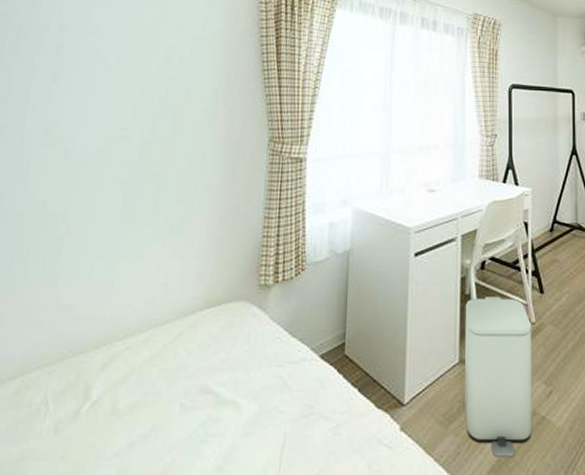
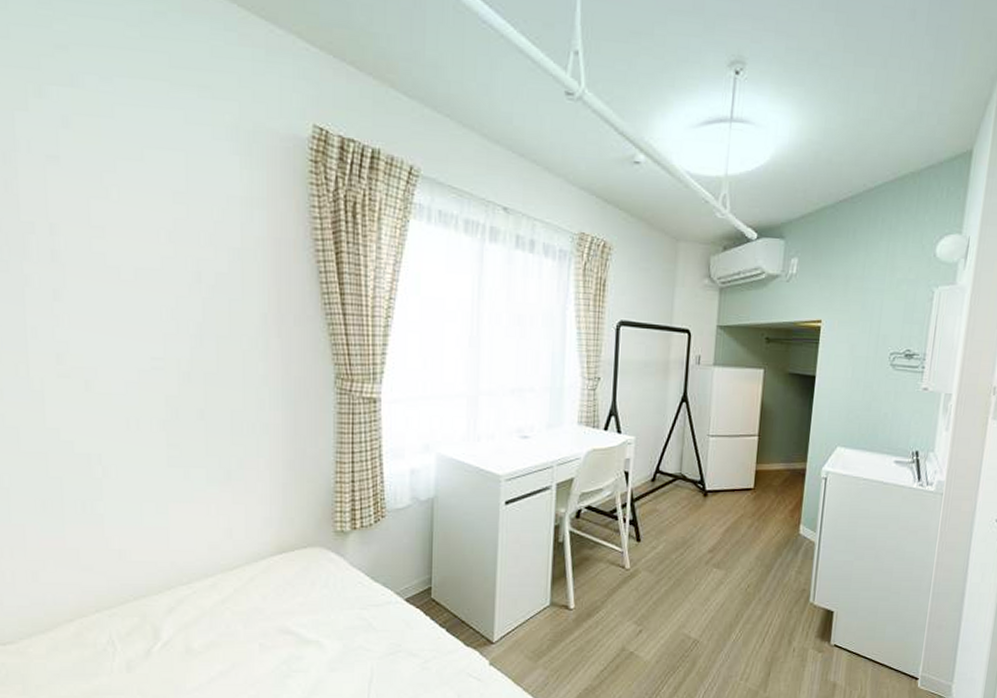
pedal bin: present [464,296,532,457] -> none [554,544,626,686]

